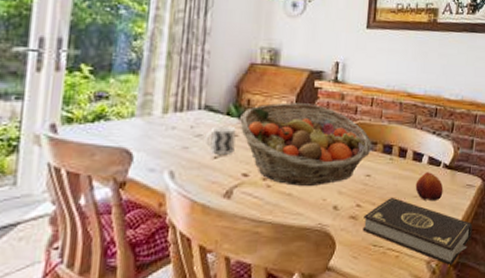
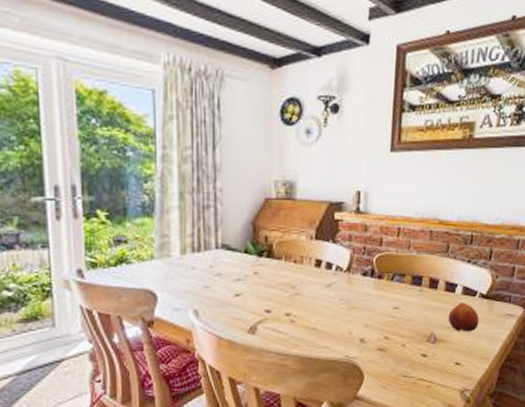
cup: present [204,125,236,154] -> none [224,263,255,292]
fruit basket: present [240,102,372,186] -> none [259,237,400,320]
book: present [362,197,473,266] -> none [391,328,512,395]

